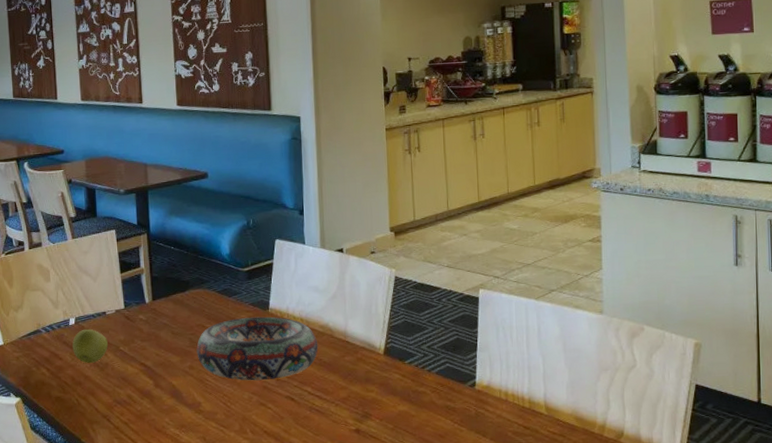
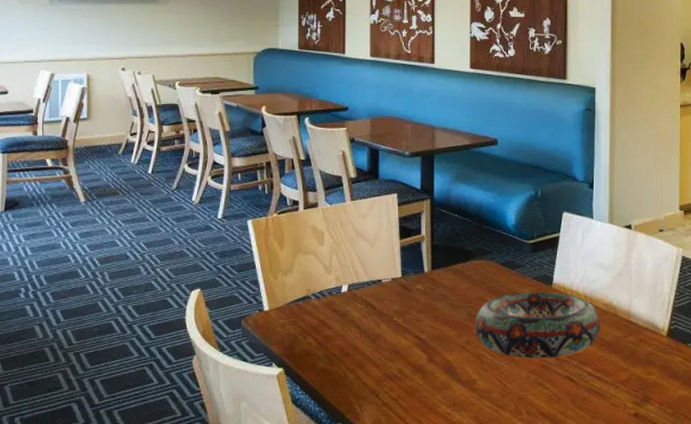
apple: present [72,329,108,364] -> none [343,298,381,334]

